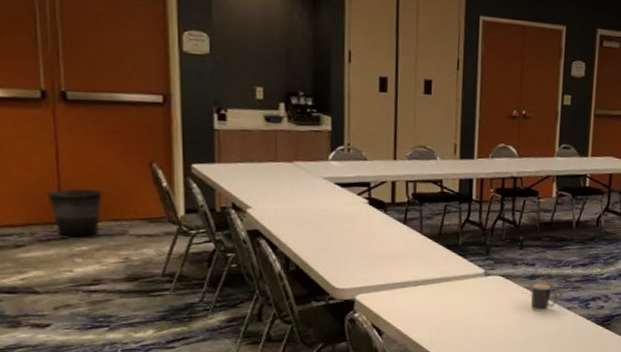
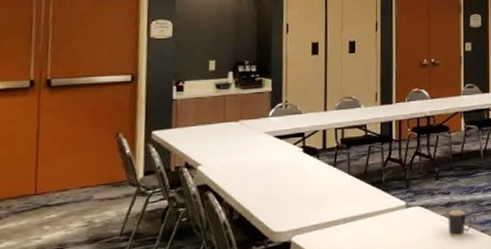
waste bin: present [45,189,104,237] -> none [24,161,75,206]

